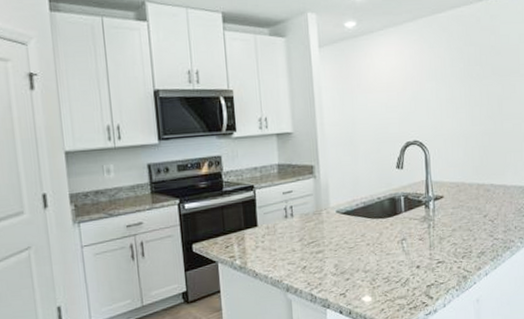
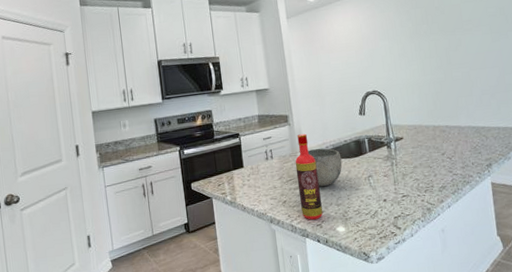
bottle: none [319,188,348,289] -> present [295,133,323,220]
bowl: none [324,206,373,251] -> present [299,148,342,187]

